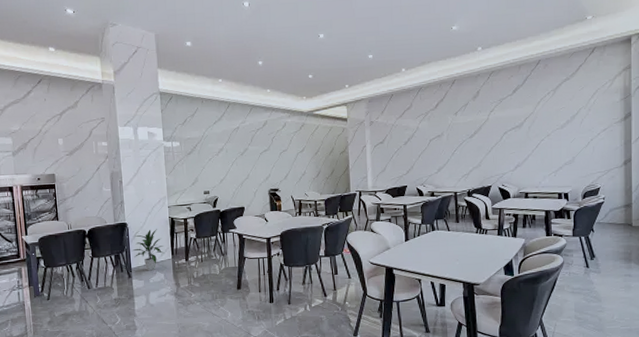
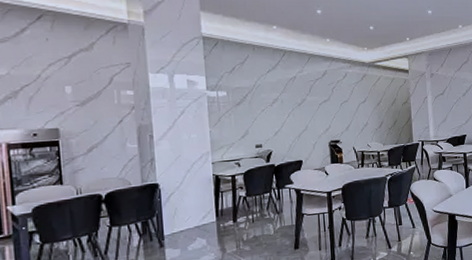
indoor plant: present [132,229,164,271] -> none [165,188,207,238]

